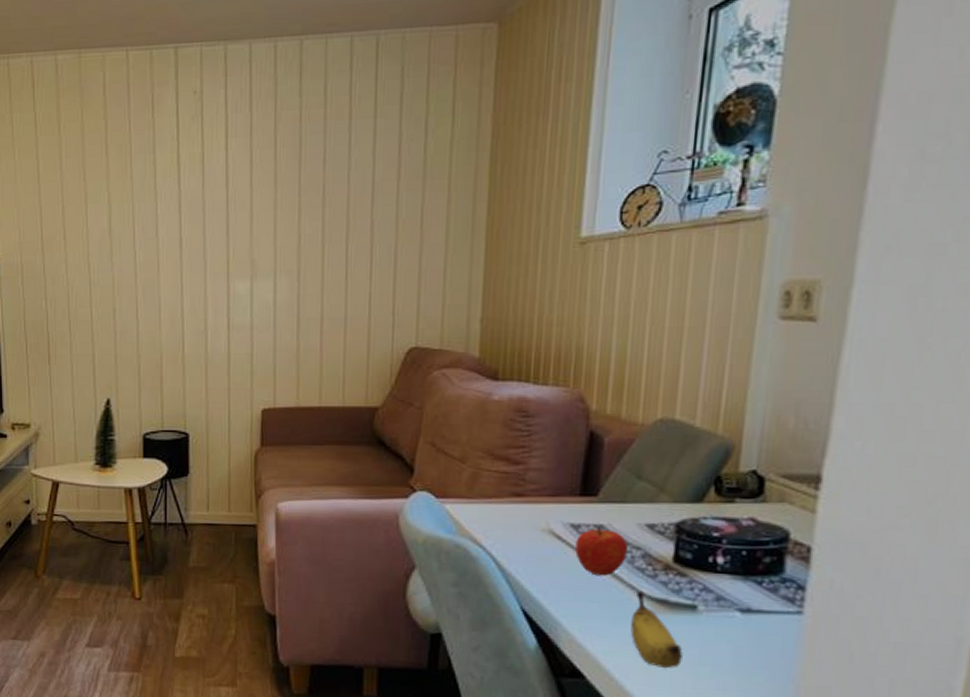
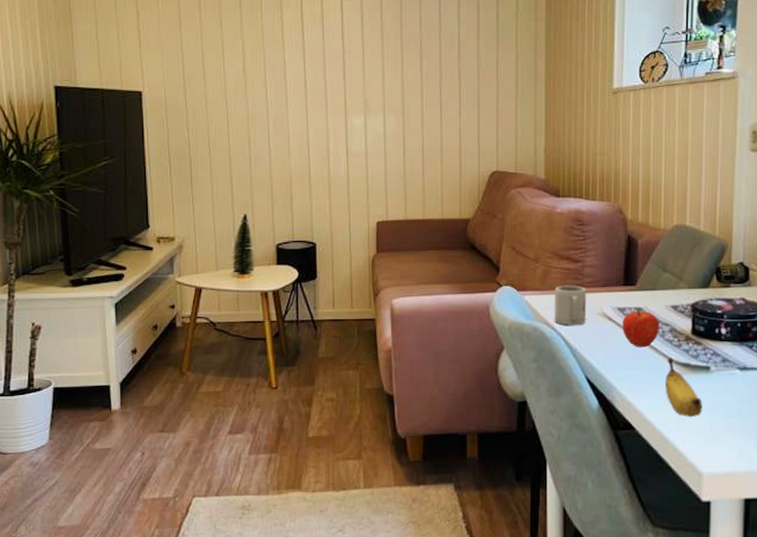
cup: none [482,492,528,544] -> present [553,285,586,325]

